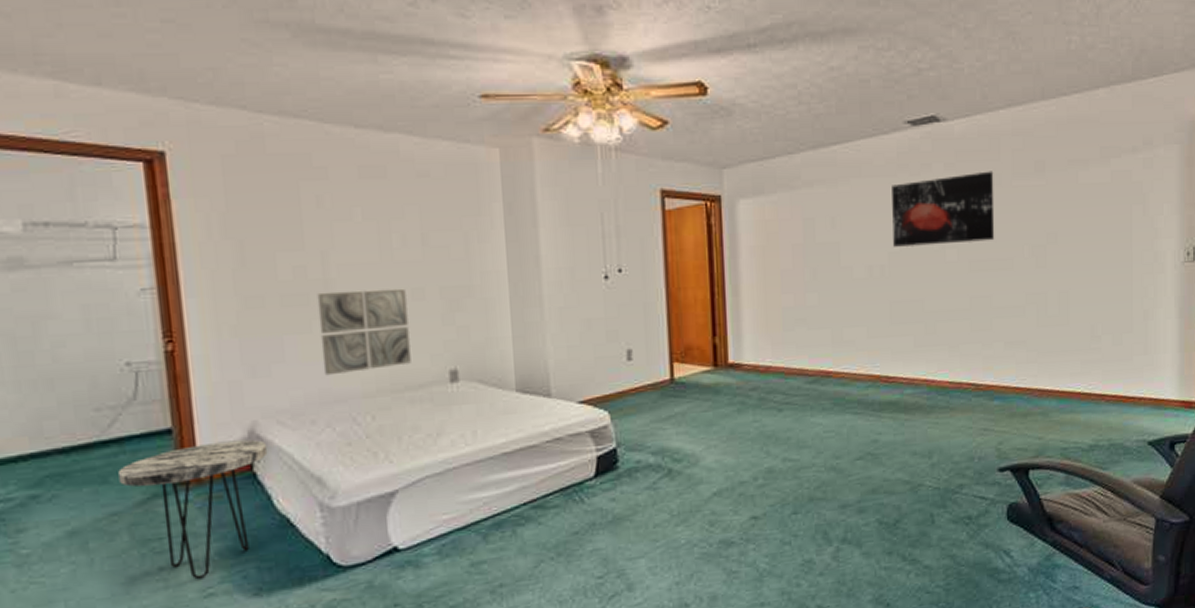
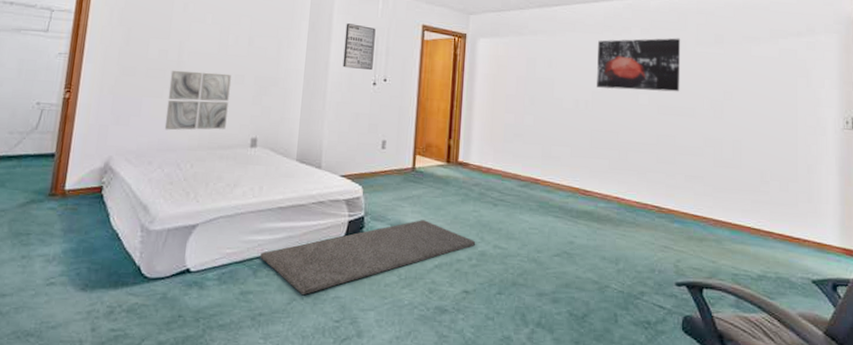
side table: present [118,439,268,580] -> none [12,167,115,270]
rug: none [489,441,761,554] -> present [260,220,476,295]
wall art: none [555,198,601,261] -> present [342,23,376,71]

